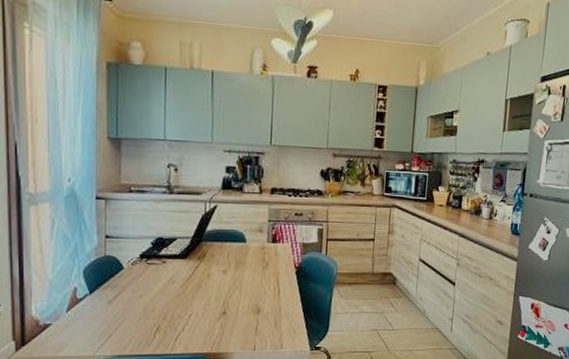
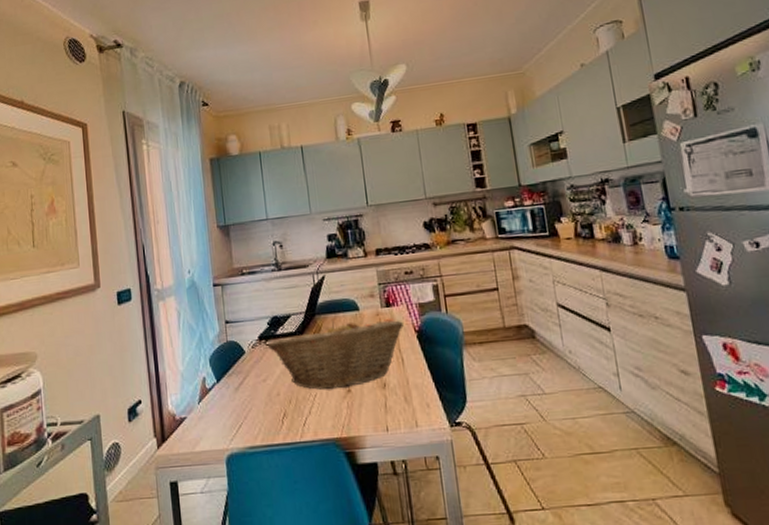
fruit basket: none [149,248,285,311] -> present [268,318,404,390]

